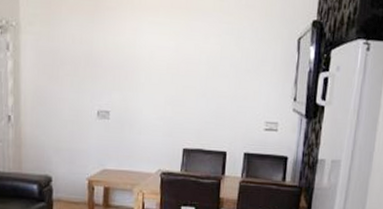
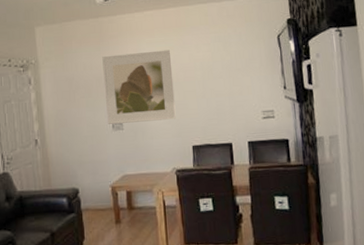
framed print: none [92,30,175,116] -> present [102,50,176,124]

